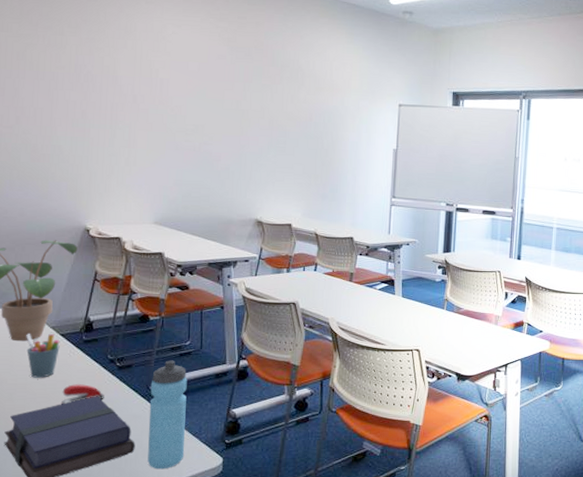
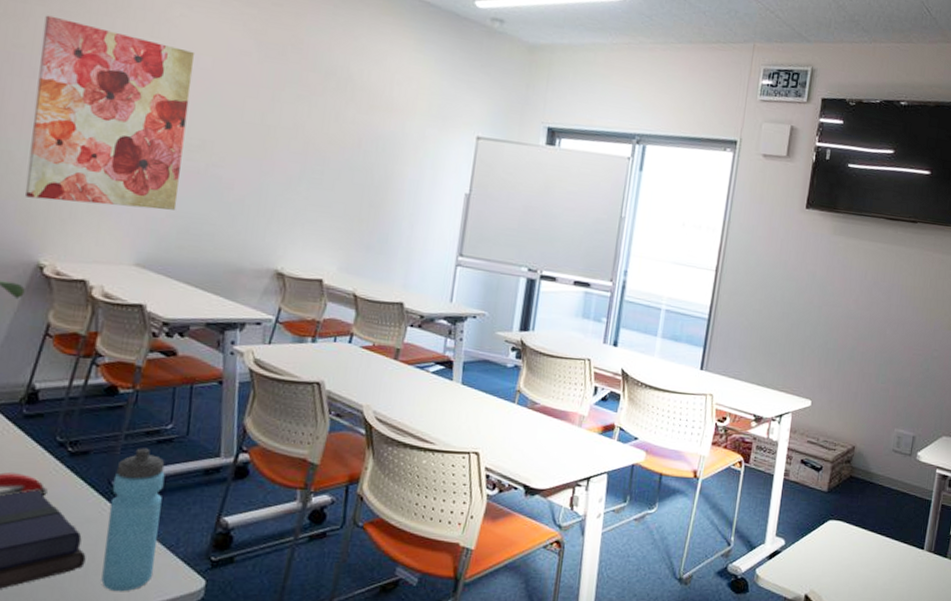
wall art: none [72,43,186,180] -> present [24,15,196,210]

